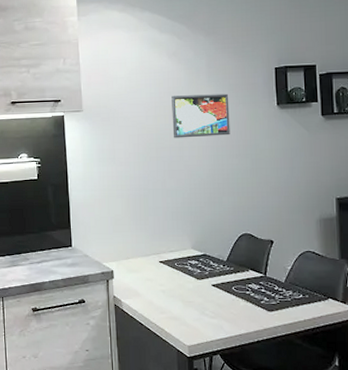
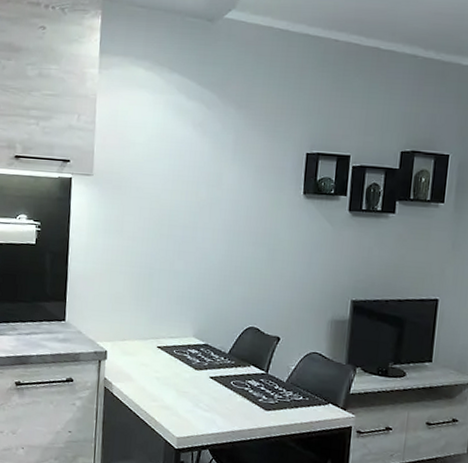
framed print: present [171,93,230,138] -> none [188,170,253,221]

